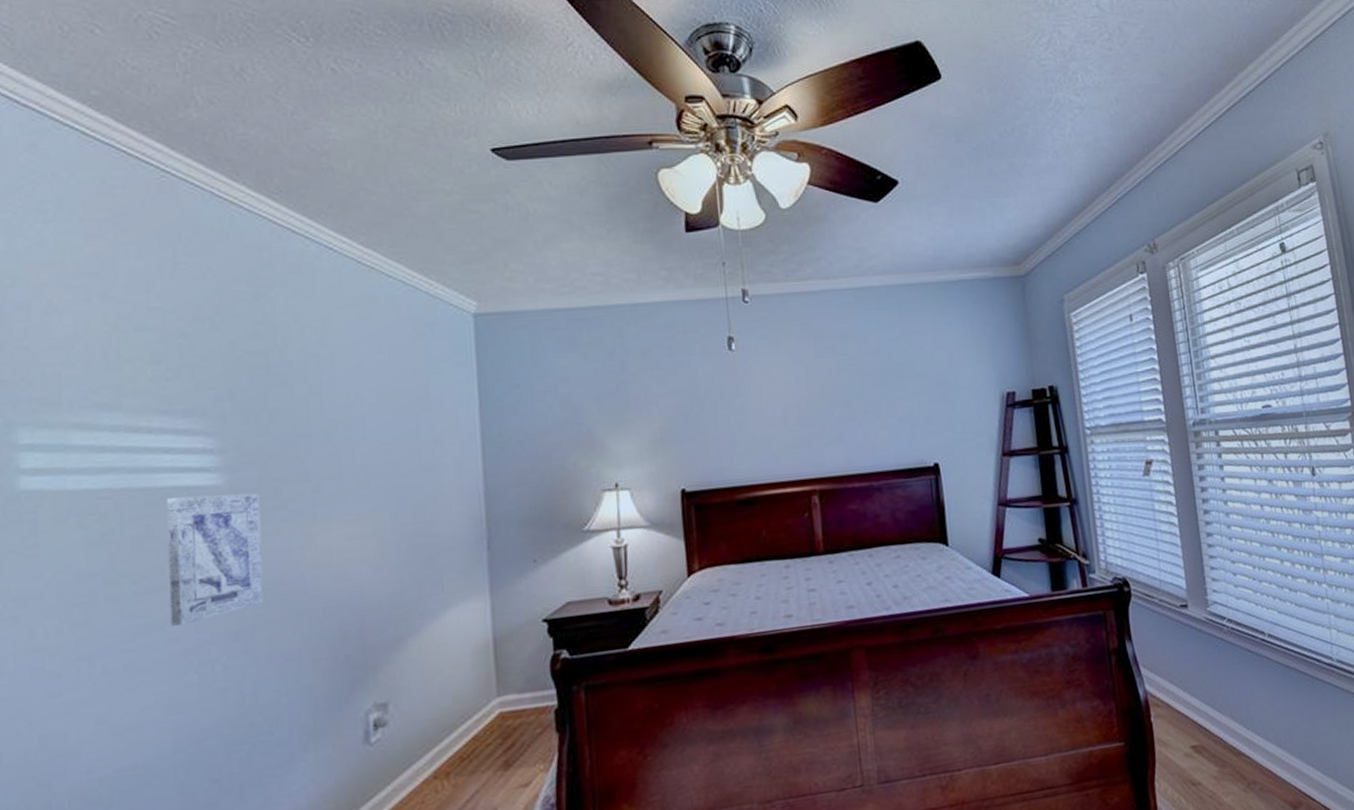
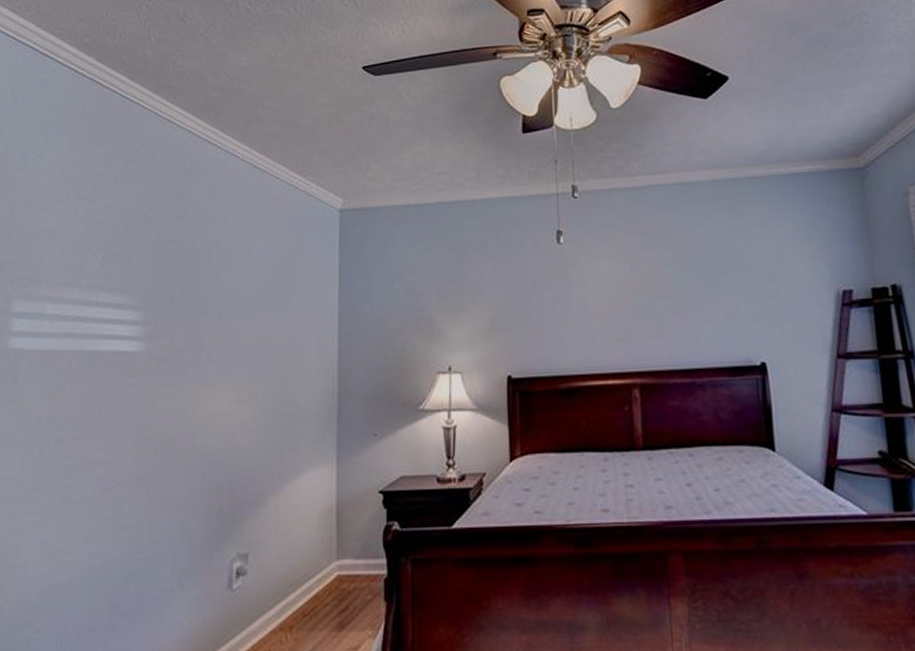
wall art: present [166,493,264,626] -> none [97,359,167,468]

